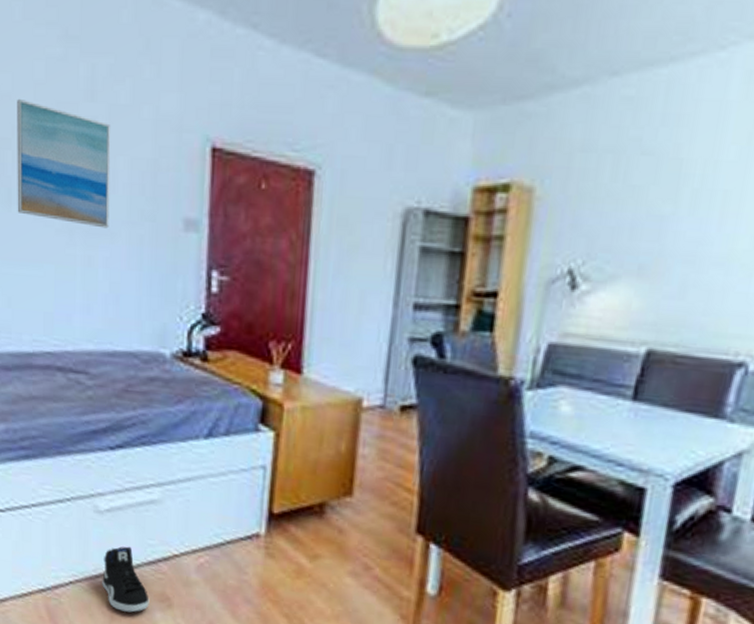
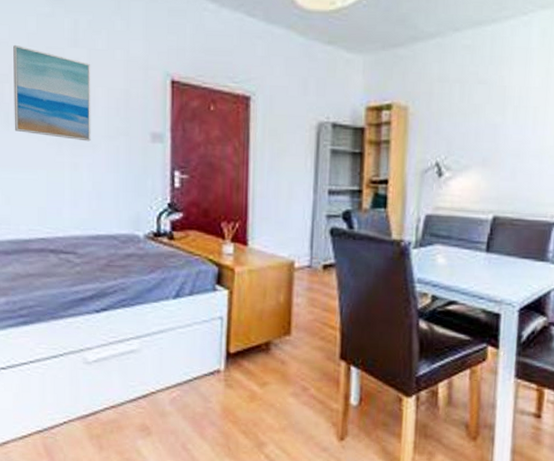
sneaker: present [102,546,150,613] -> none [92,389,132,442]

